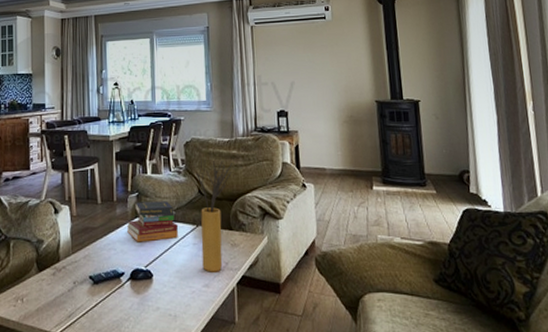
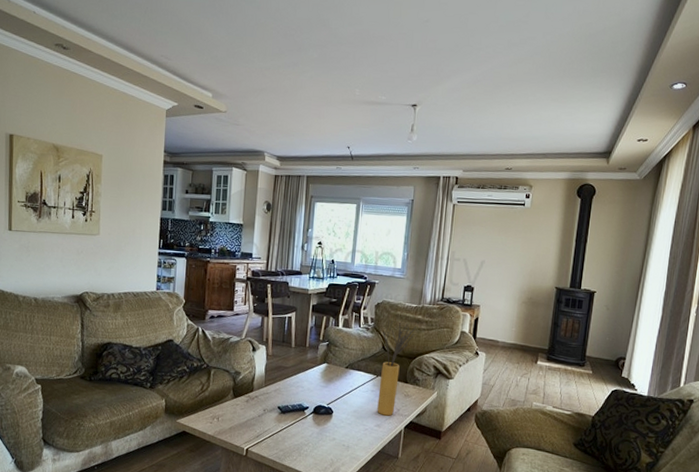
books: present [127,201,178,242] -> none [315,350,361,384]

